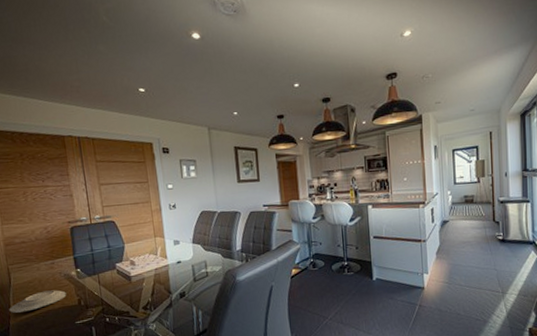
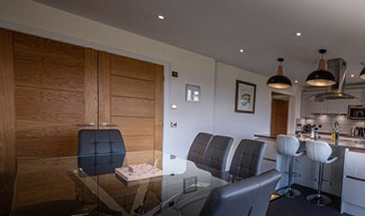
plate: present [9,290,67,313] -> none [12,183,67,200]

